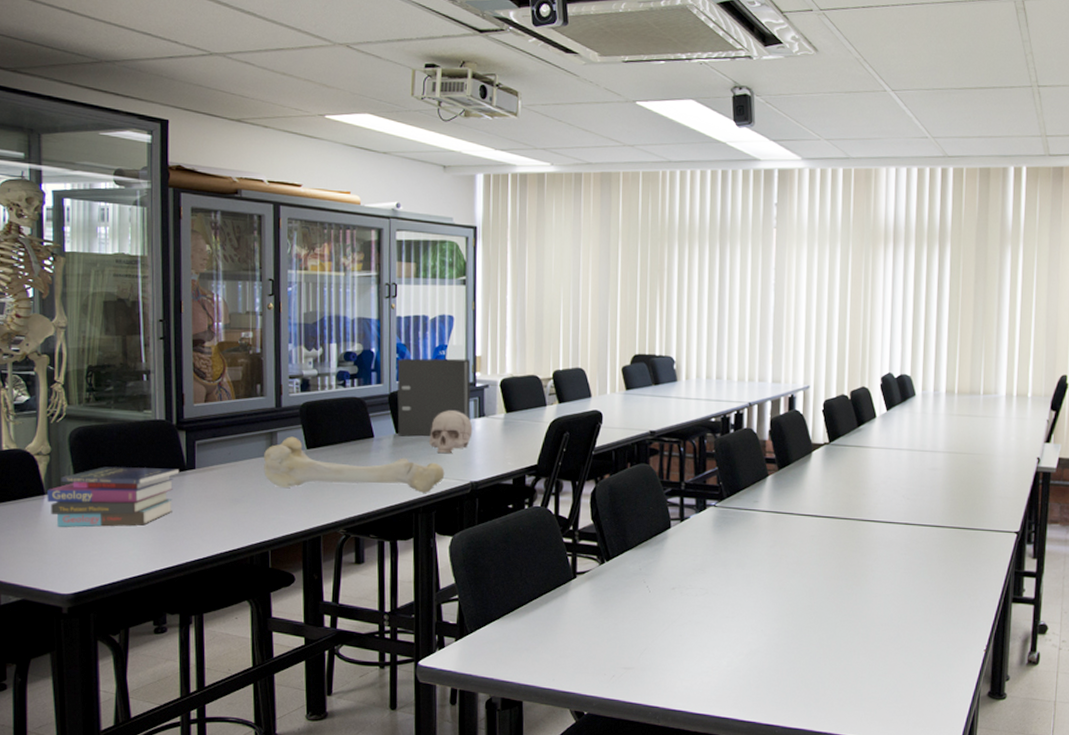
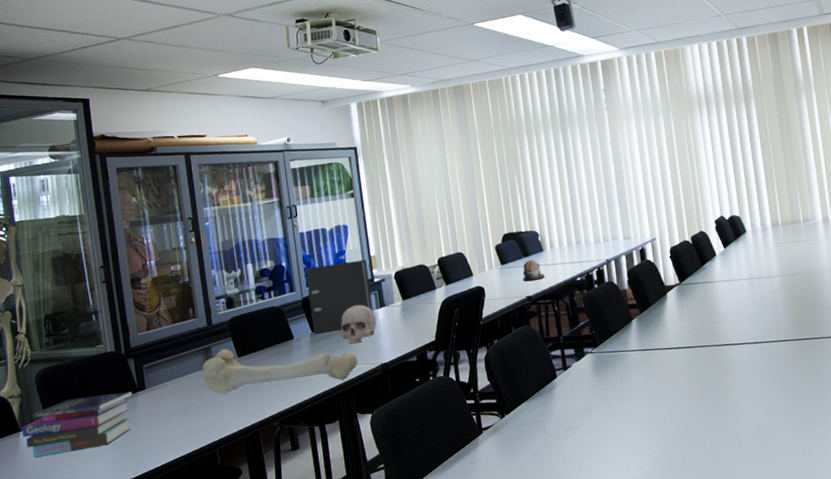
brain model: none [649,388,675,414] -> present [522,259,545,281]

